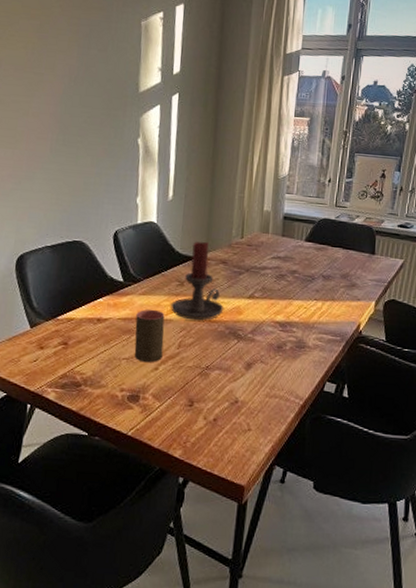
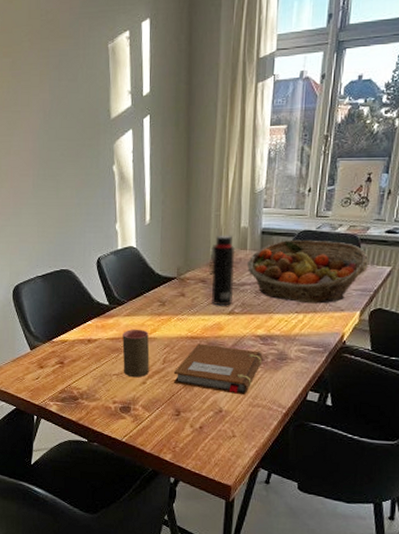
candle holder: present [171,241,224,321] -> none [154,262,205,338]
notebook: none [188,327,282,385] -> present [173,343,263,395]
water bottle: none [231,217,258,290] -> present [209,235,236,306]
fruit basket: none [268,227,384,292] -> present [247,239,370,304]

